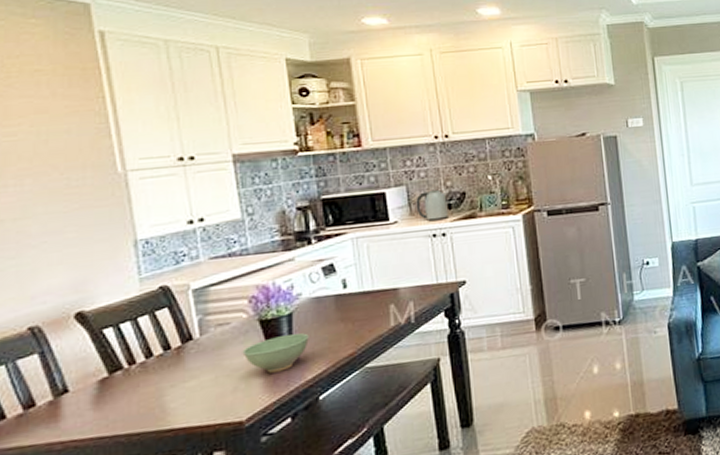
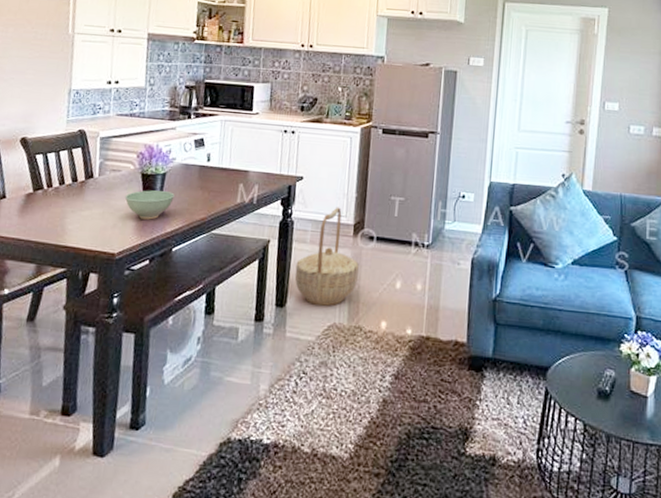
kettle: present [416,189,448,222] -> none [275,91,302,120]
basket: none [476,304,550,415] -> present [294,207,359,306]

